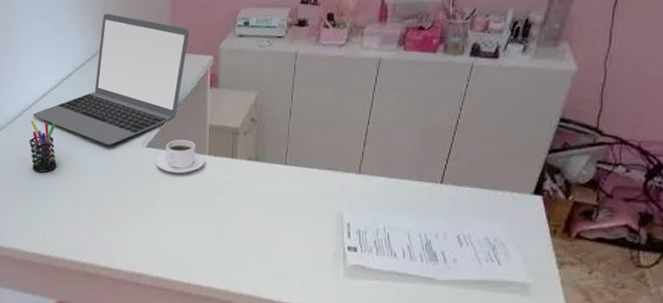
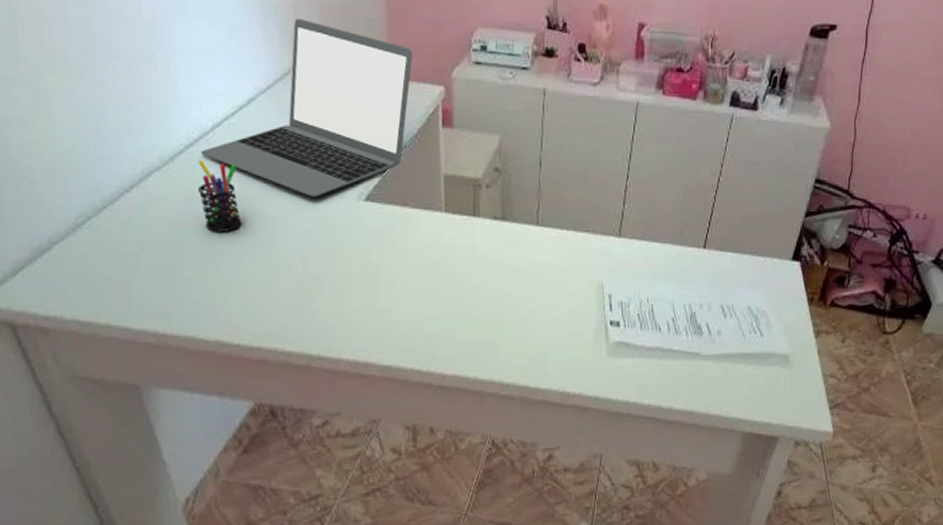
coffee cup: present [156,139,205,173] -> none [378,192,441,235]

